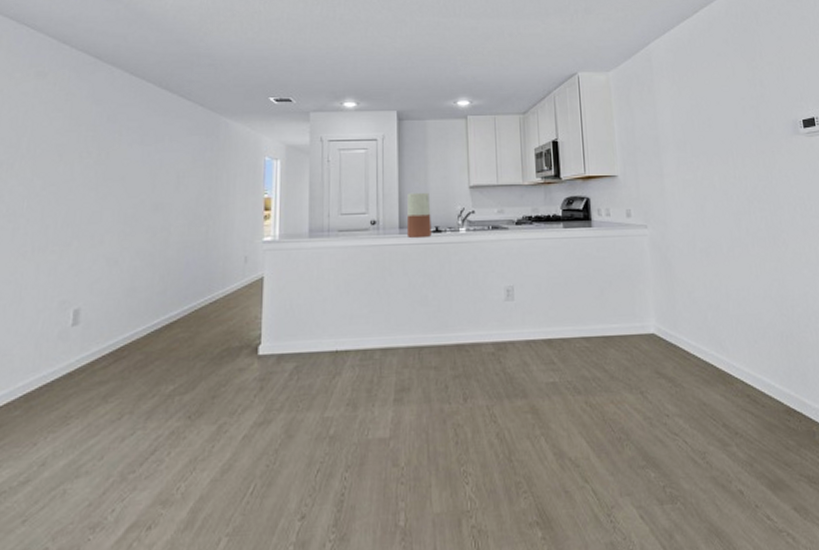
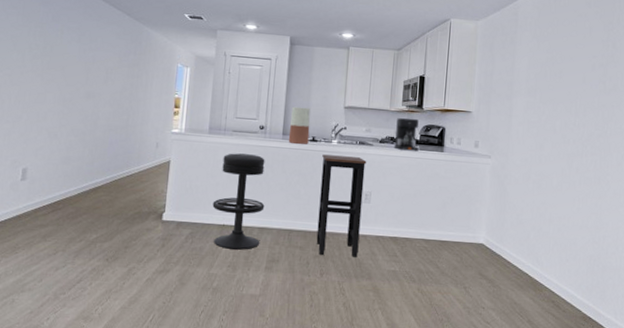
bar stool: none [320,257,386,382] -> present [212,153,265,250]
bar stool: none [450,245,507,374] -> present [316,154,367,257]
coffee maker: none [532,191,563,232] -> present [393,118,419,151]

